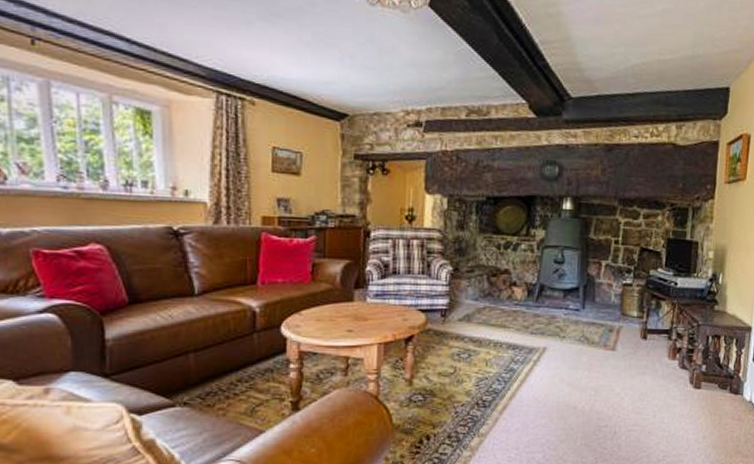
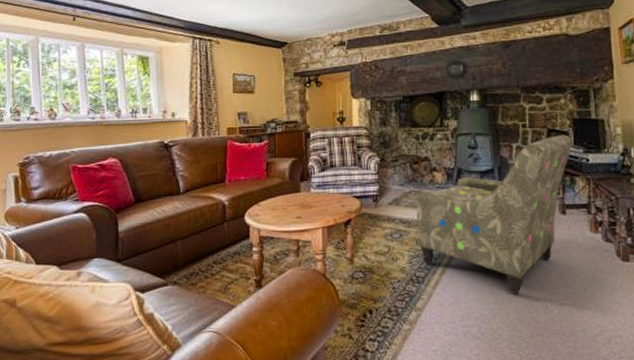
armchair: none [487,255,664,421] -> present [416,135,573,296]

